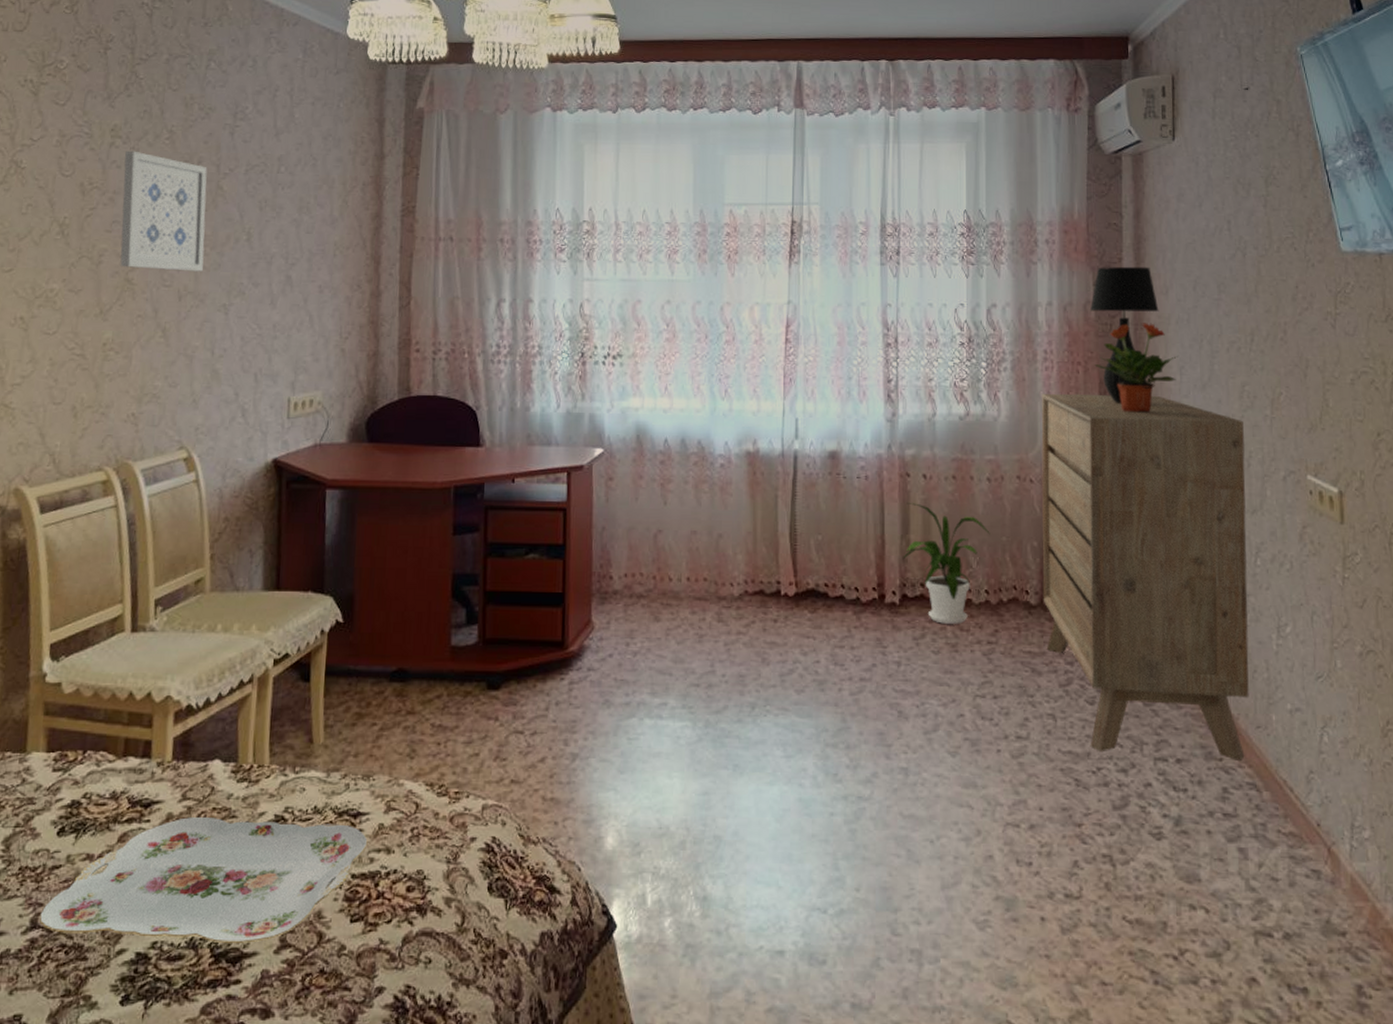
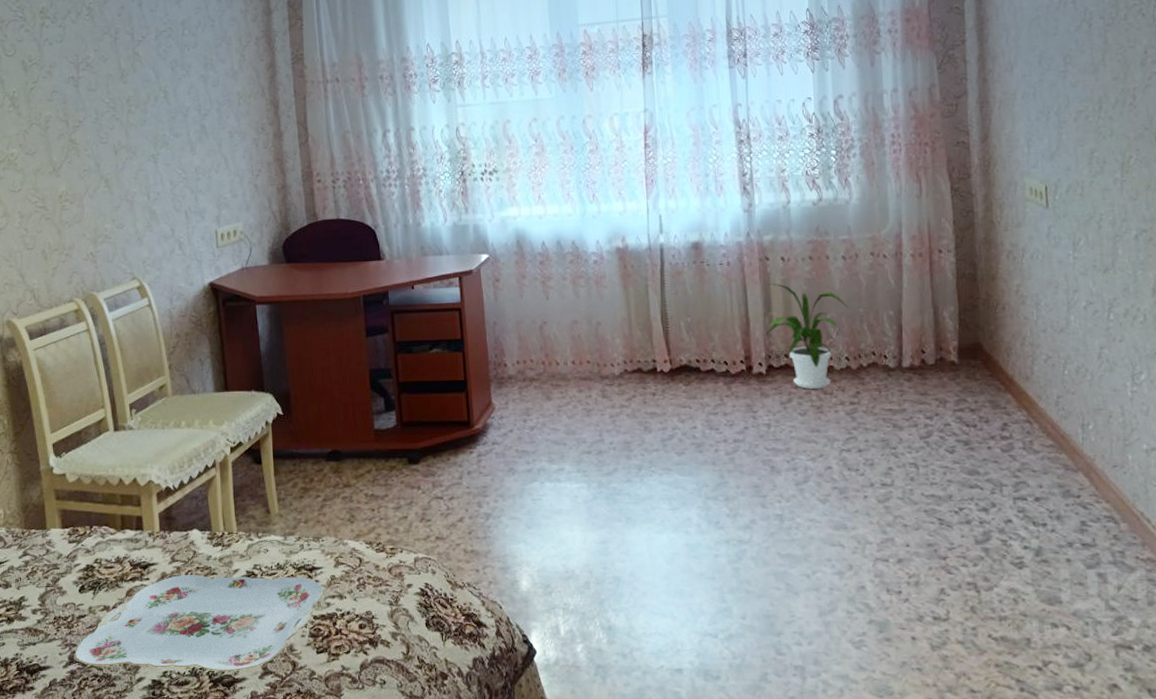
wall art: present [120,150,208,272] -> none [55,28,132,130]
dresser: present [1041,394,1249,762] -> none [891,168,1105,498]
table lamp: present [1090,266,1159,403] -> none [935,46,1005,179]
potted plant: present [1094,323,1178,413] -> none [941,100,1025,187]

